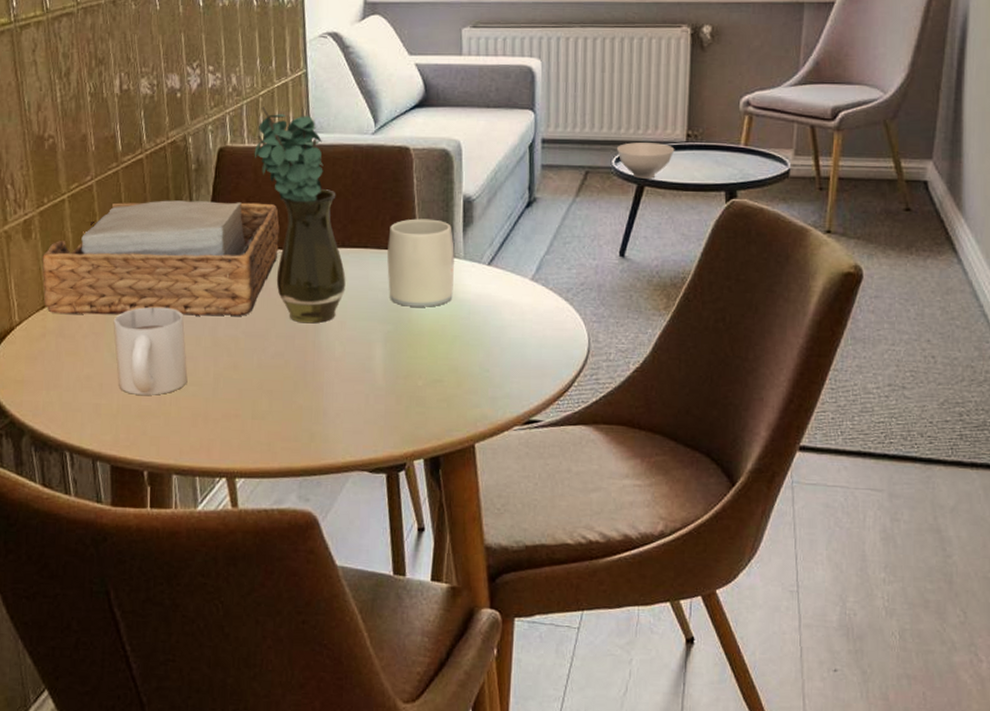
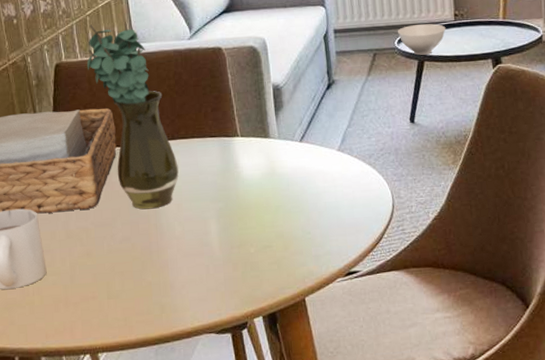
mug: present [387,218,455,307] -> none [211,107,273,185]

